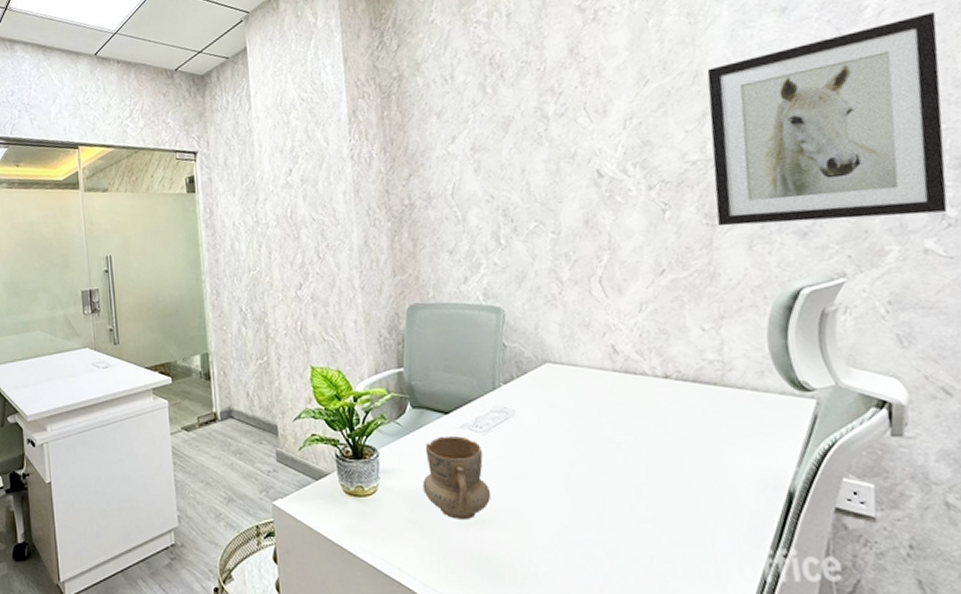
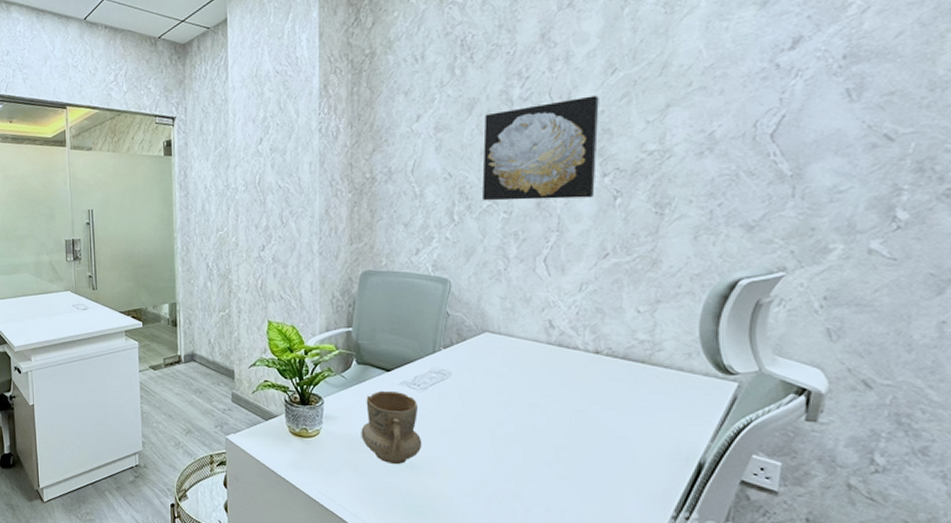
wall art: none [521,108,642,222] -> present [482,95,599,201]
wall art: present [707,12,948,227] -> none [667,12,923,216]

